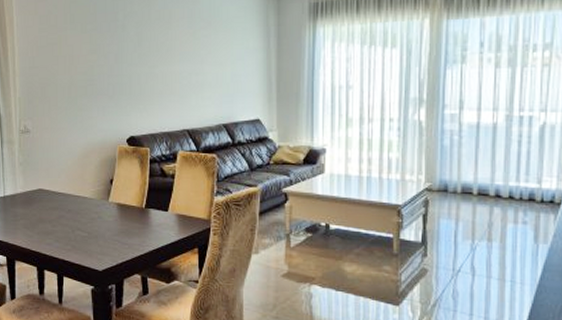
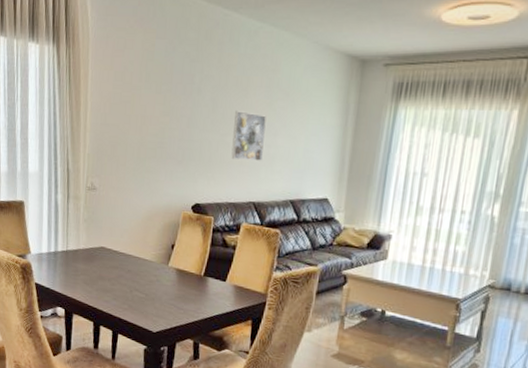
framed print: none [161,42,193,89] -> present [231,111,266,161]

